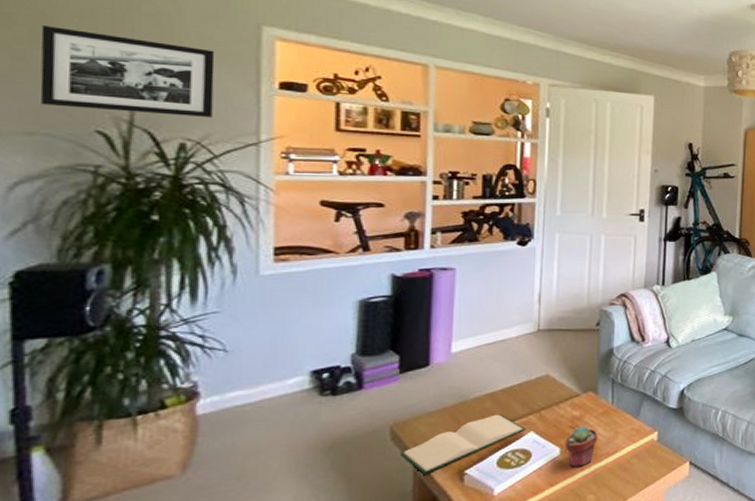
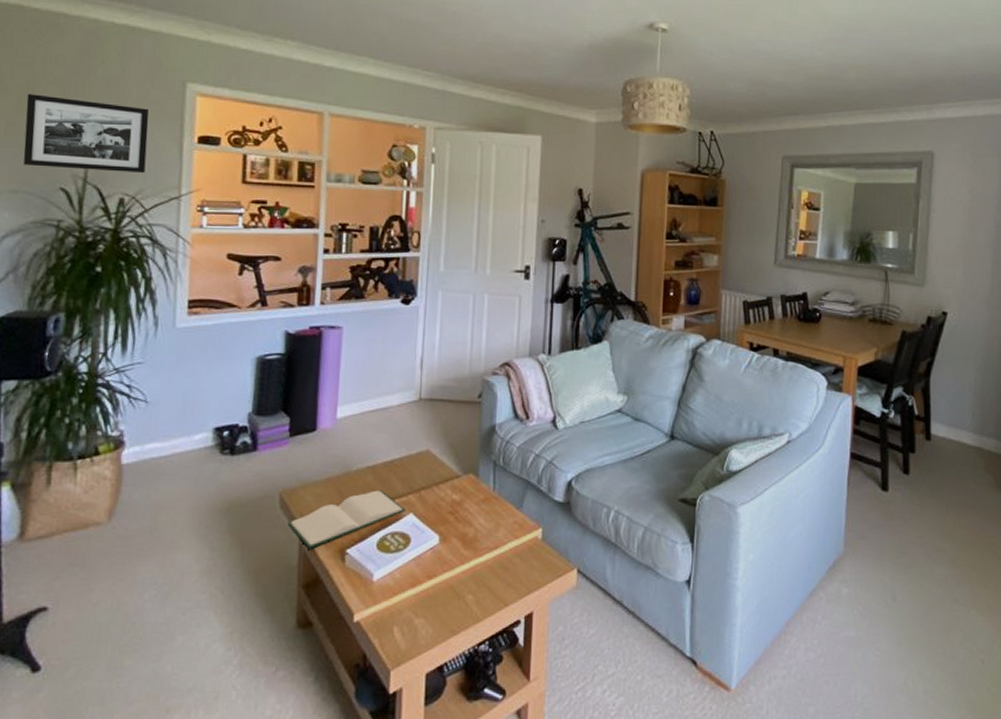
potted succulent: present [565,426,598,468] -> none [444,513,478,560]

